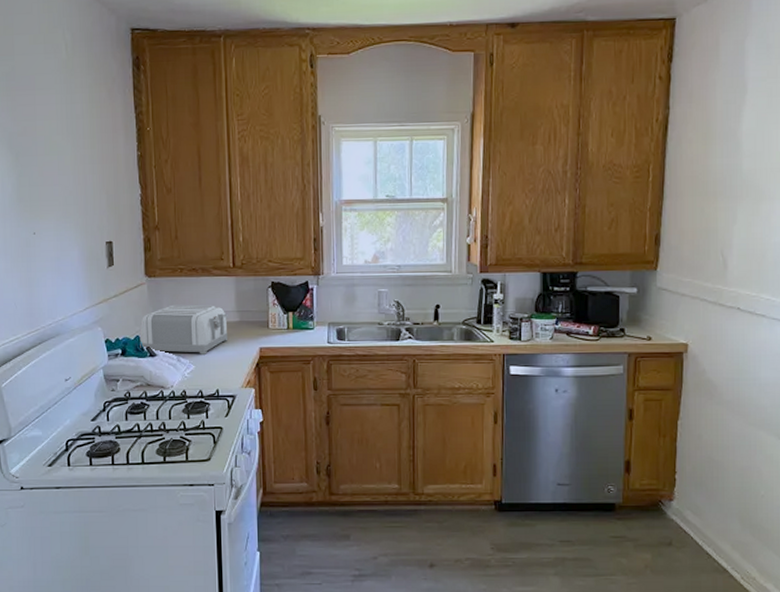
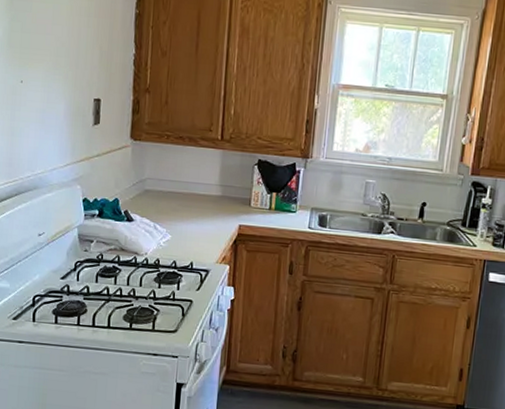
toaster: present [139,304,228,355] -> none [118,171,210,225]

